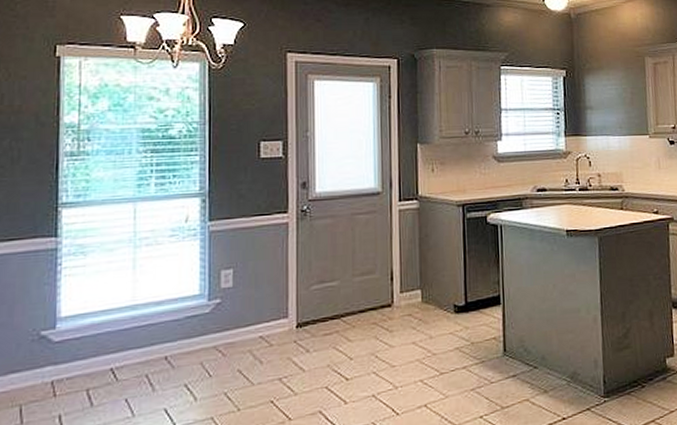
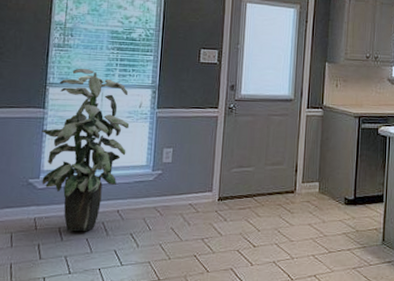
indoor plant: none [55,179,174,393] -> present [42,68,130,232]

